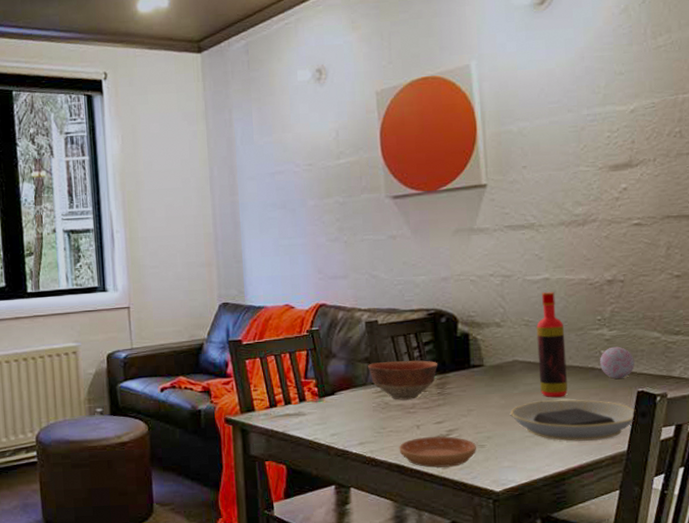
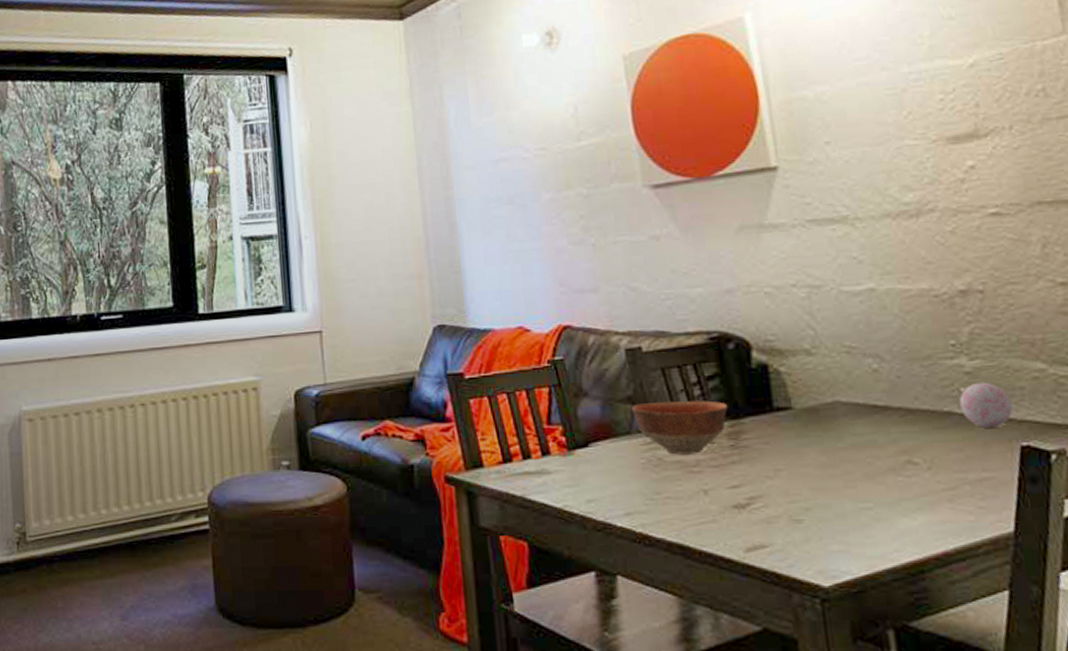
saucer: present [399,436,476,468] -> none [681,506,791,550]
plate: present [510,399,634,442] -> none [835,457,1021,517]
bottle: present [536,291,568,398] -> none [862,306,917,454]

